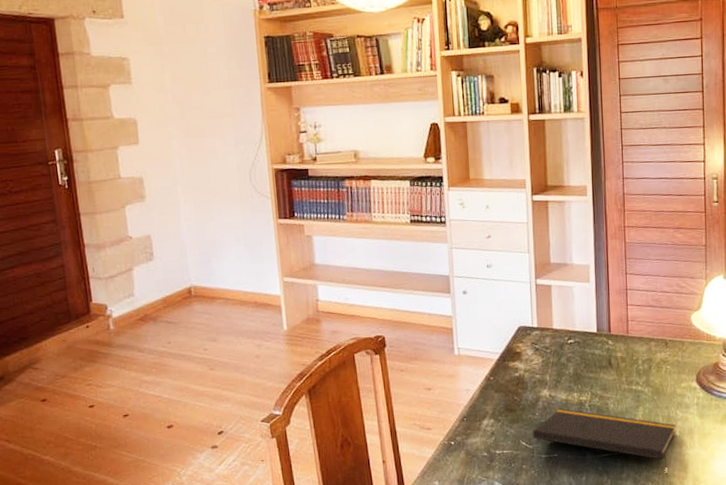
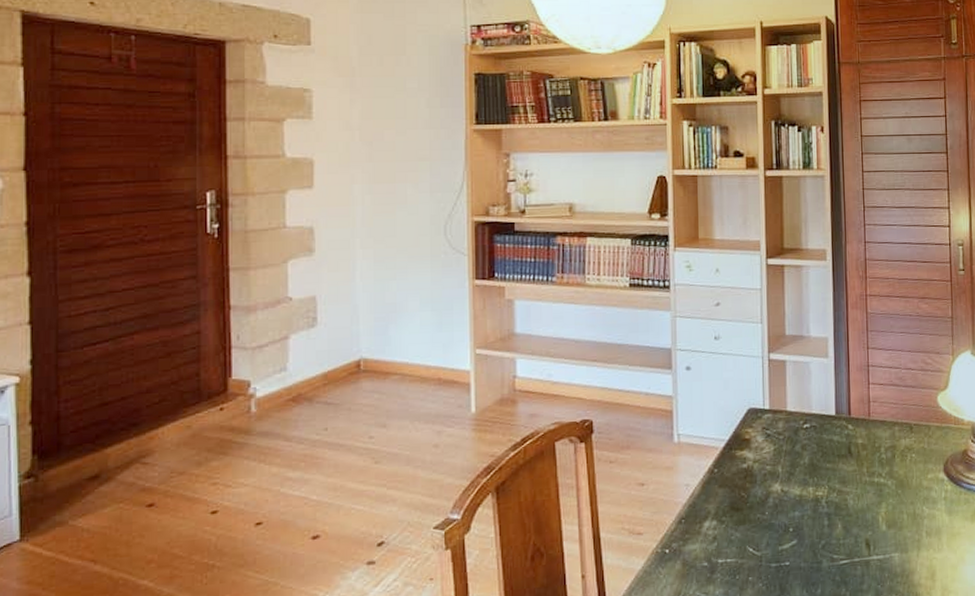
notepad: present [532,408,676,478] -> none [761,506,923,588]

